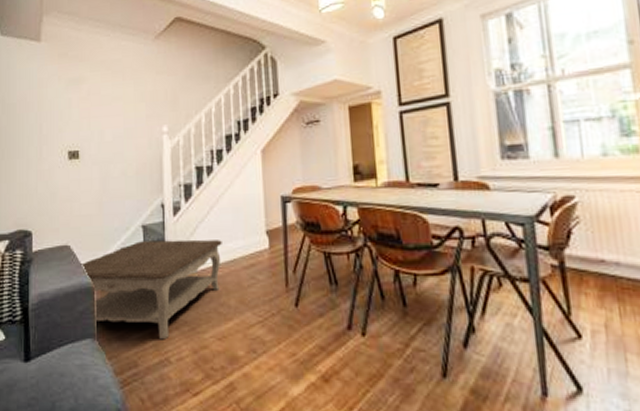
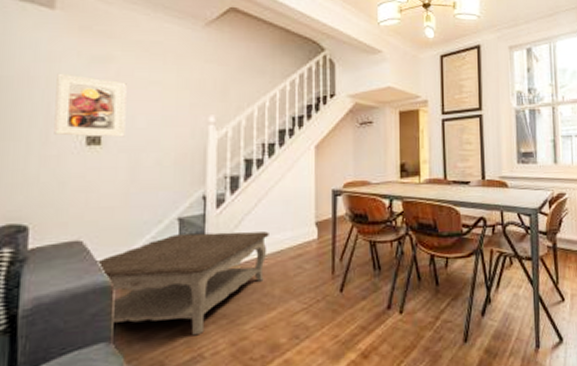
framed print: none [45,97,96,152] -> present [54,73,127,137]

